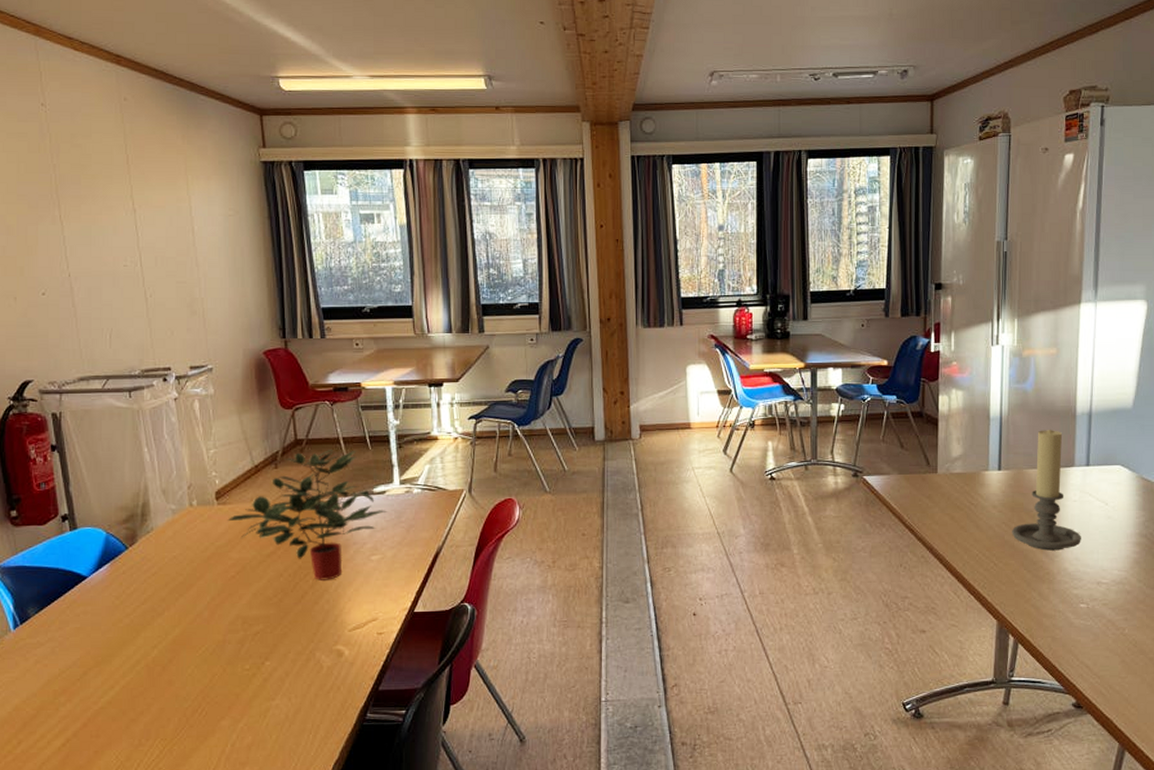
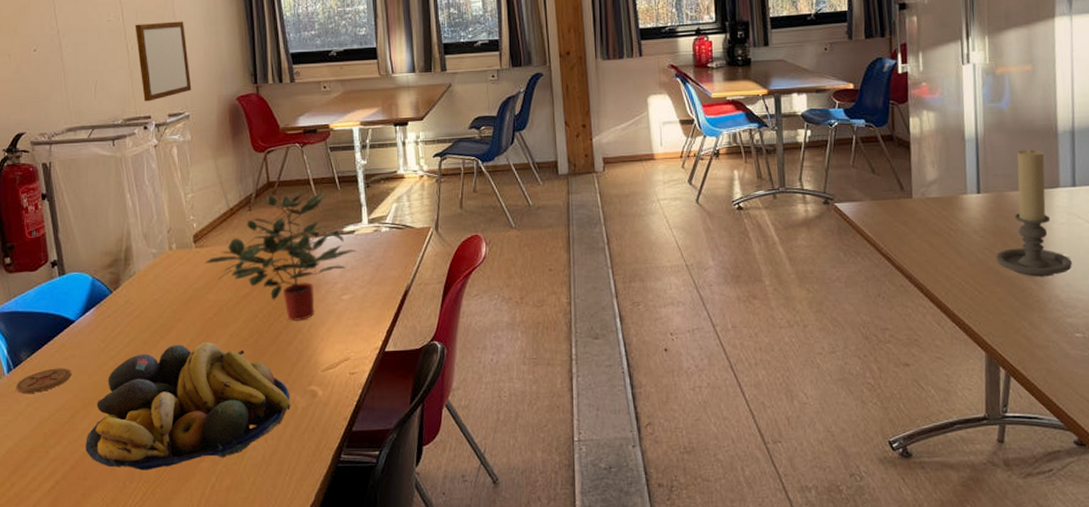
coaster: none [22,624,84,650] -> present [15,368,72,393]
fruit bowl: none [98,600,316,728] -> present [85,341,291,471]
writing board: none [154,269,215,352] -> present [135,21,192,102]

